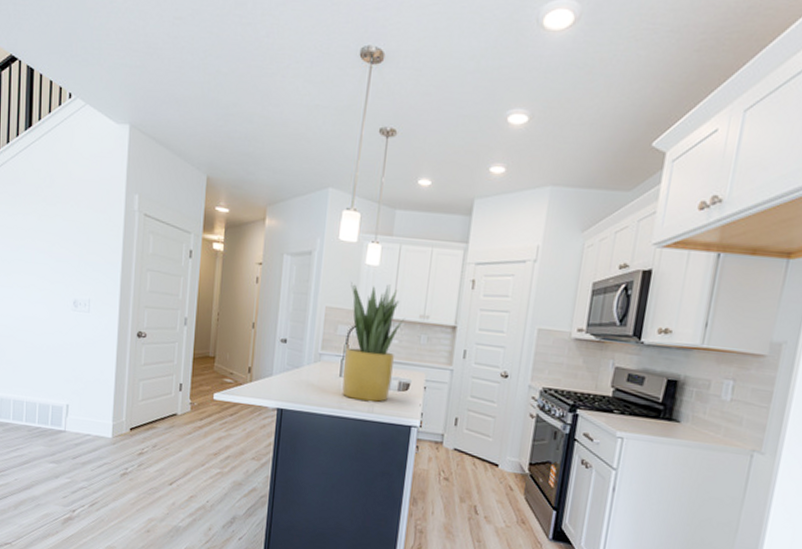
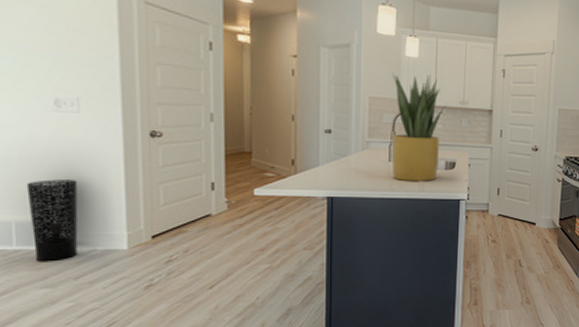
umbrella stand: none [48,369,83,441] -> present [26,179,78,262]

